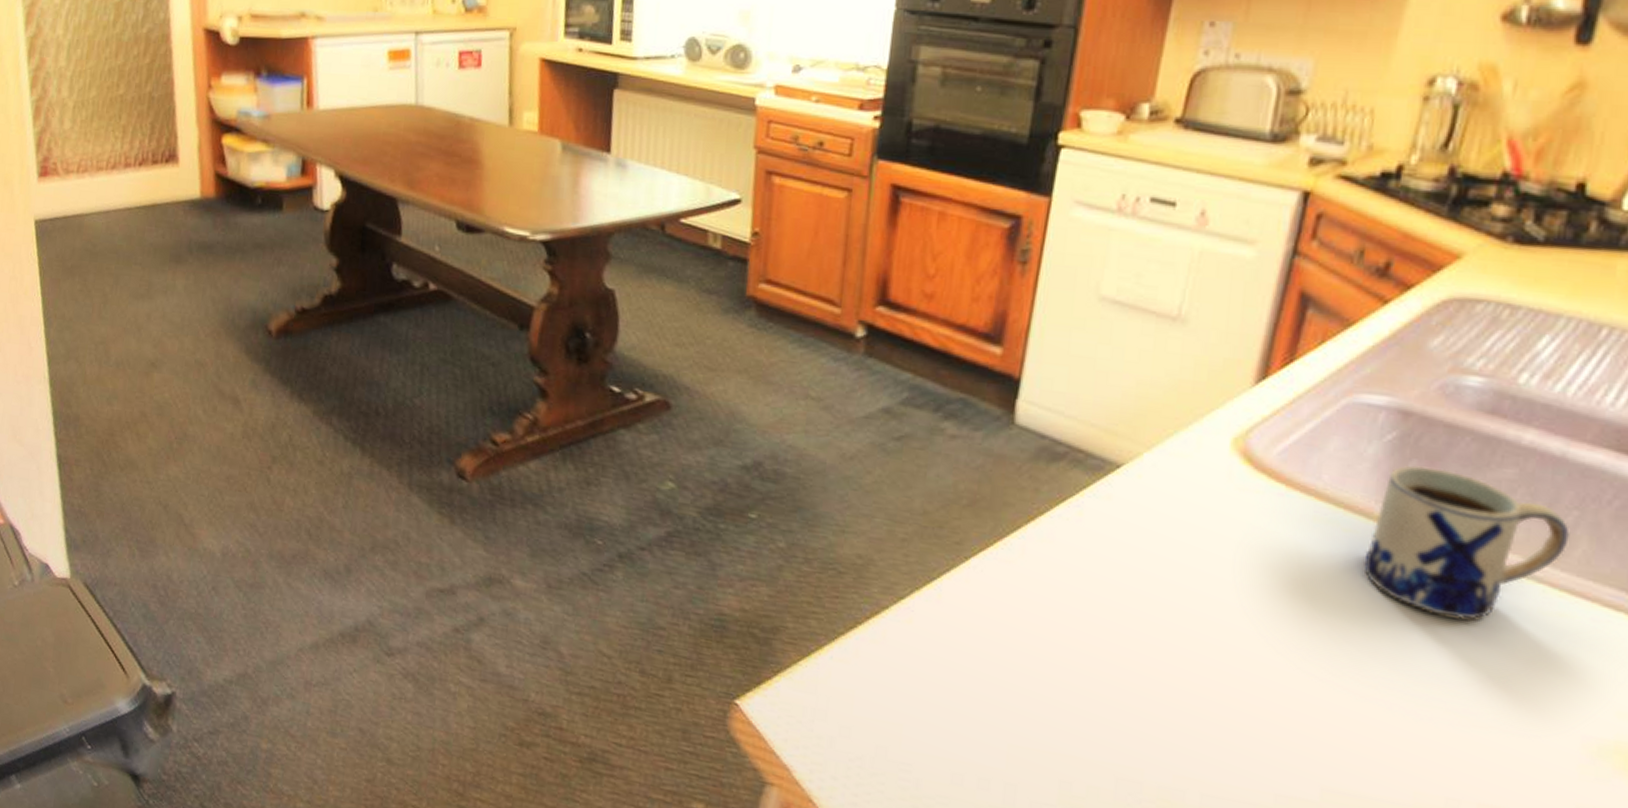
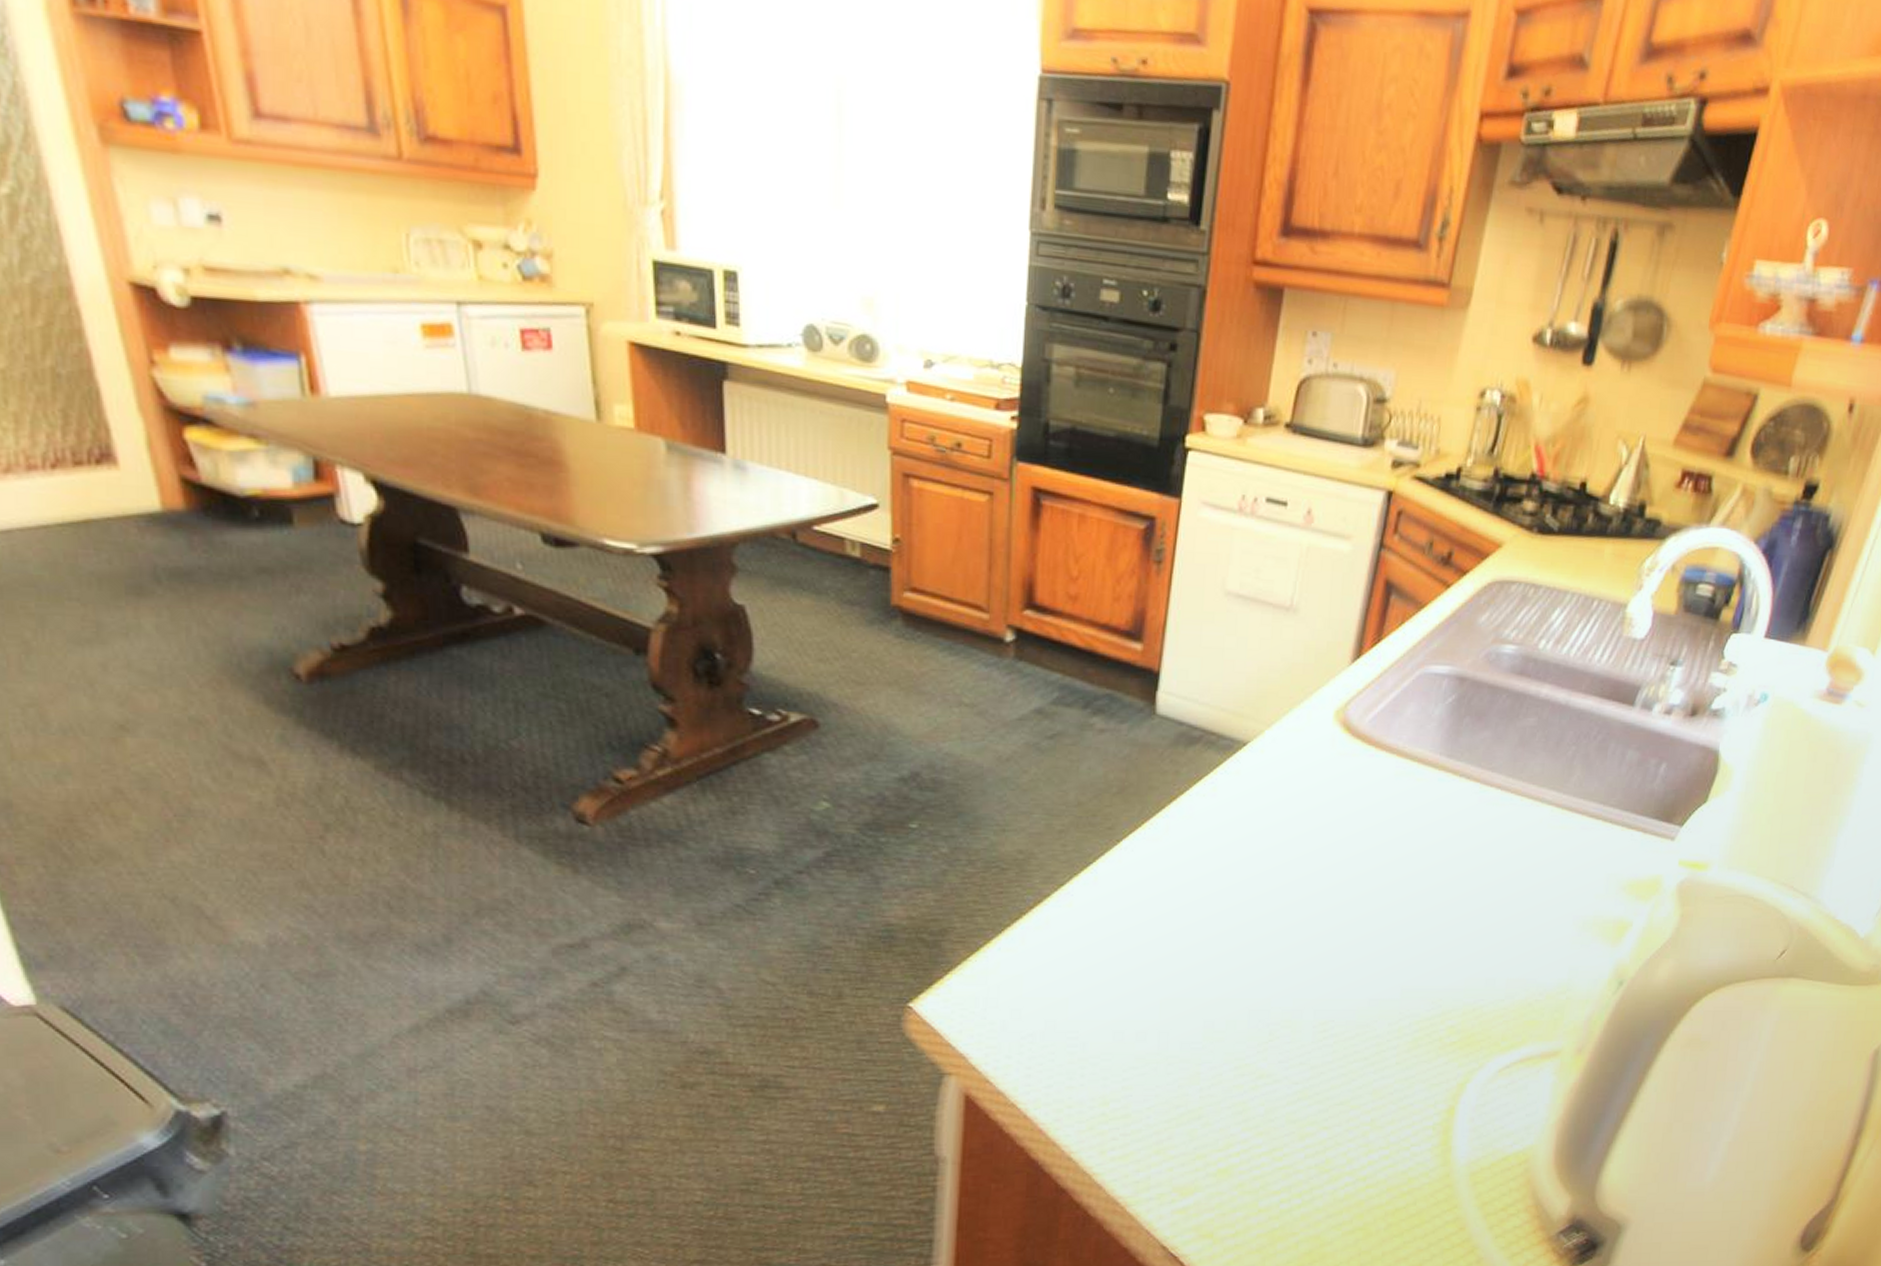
mug: present [1363,465,1570,620] -> none [1431,721,1569,840]

